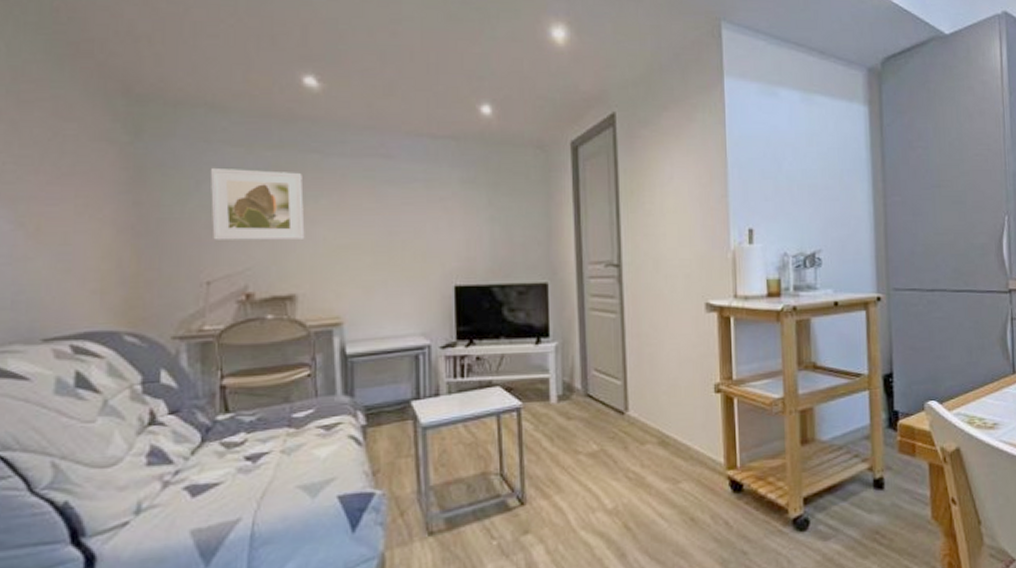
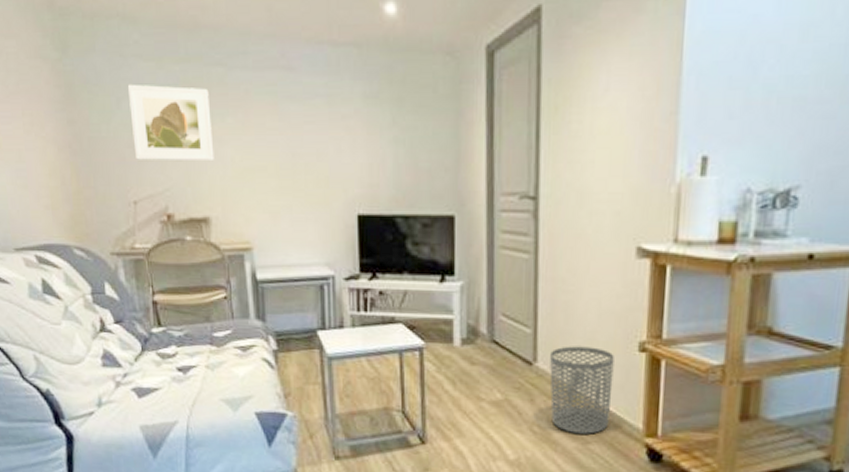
waste bin: none [640,392,696,475] -> present [550,346,614,434]

